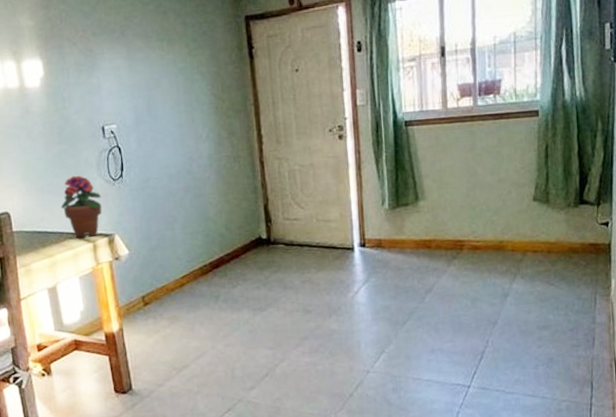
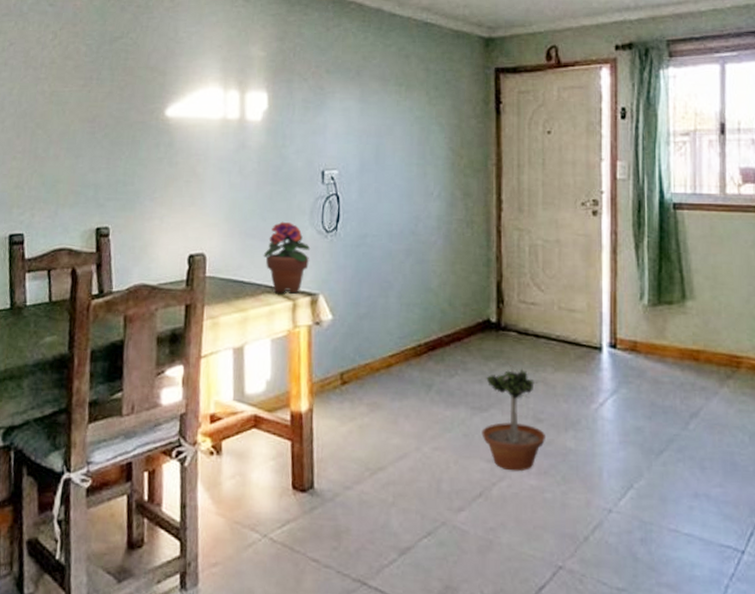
potted tree: none [263,264,315,353] -> present [482,358,547,472]

